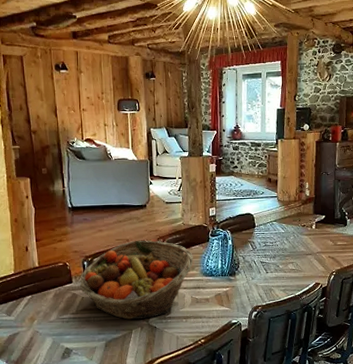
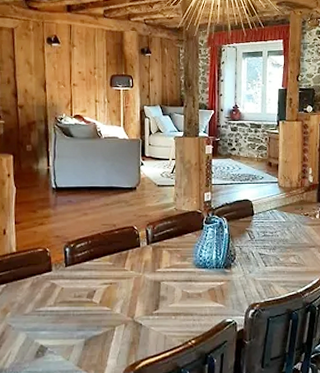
fruit basket: present [79,240,193,320] -> none [59,225,185,315]

